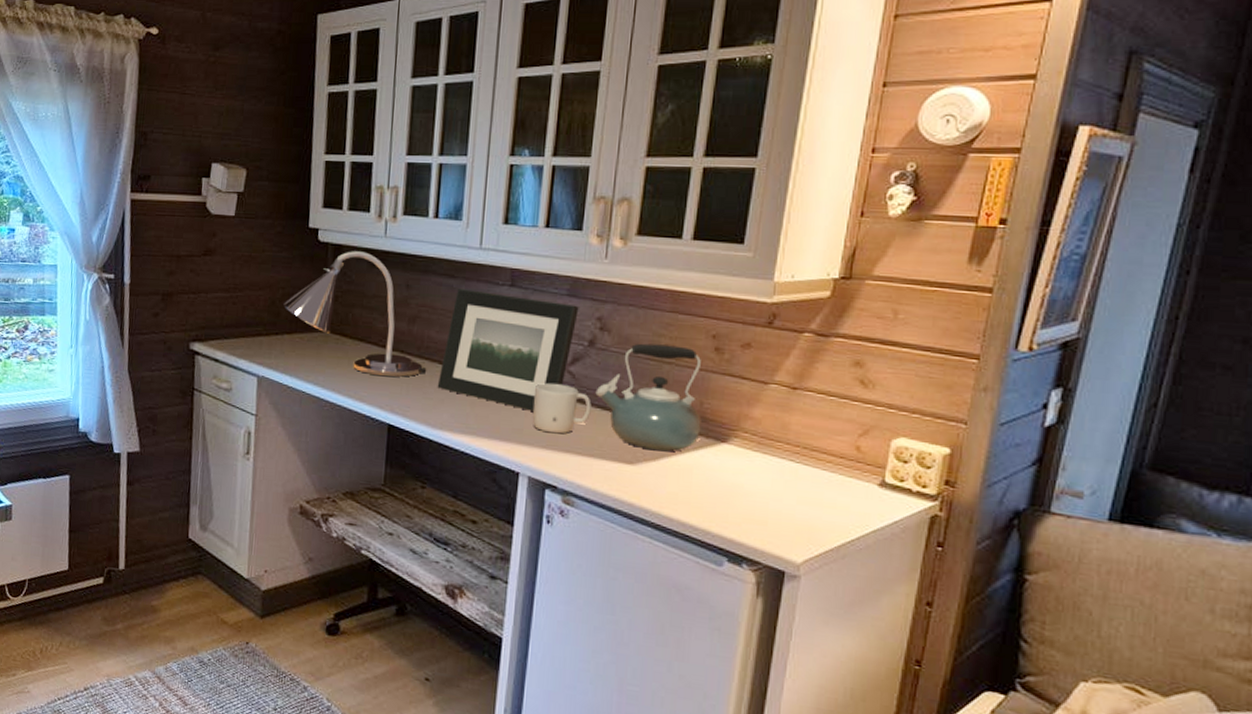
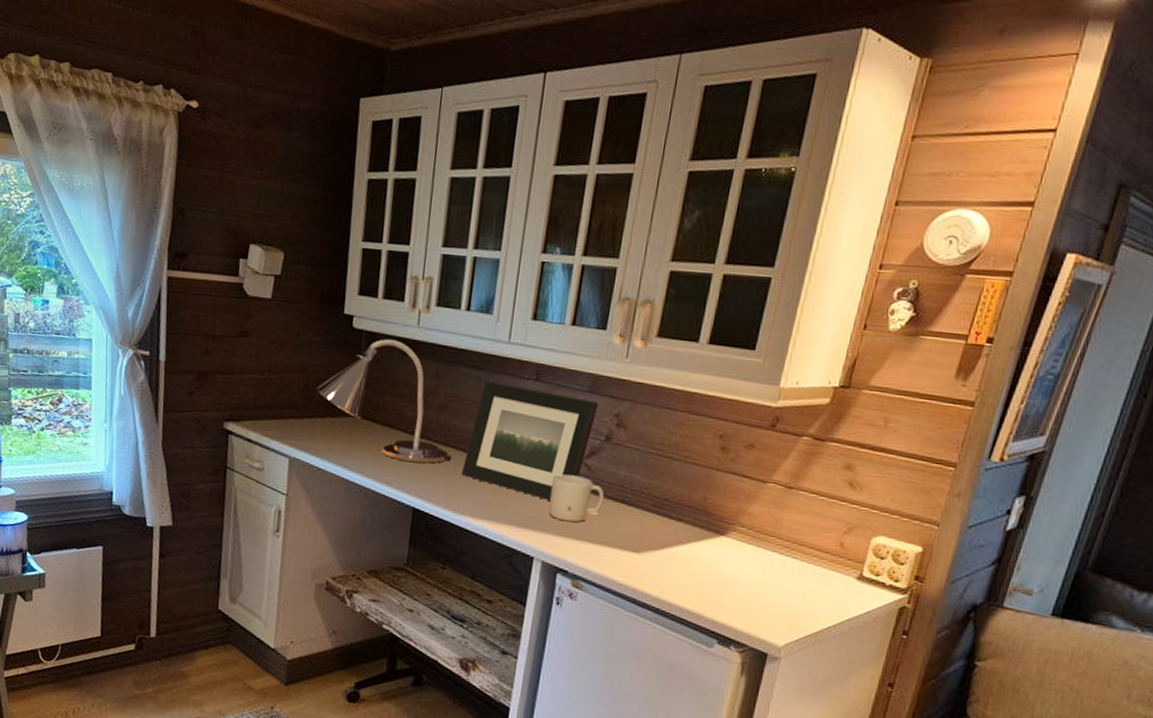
kettle: present [595,343,703,452] -> none [608,440,708,542]

